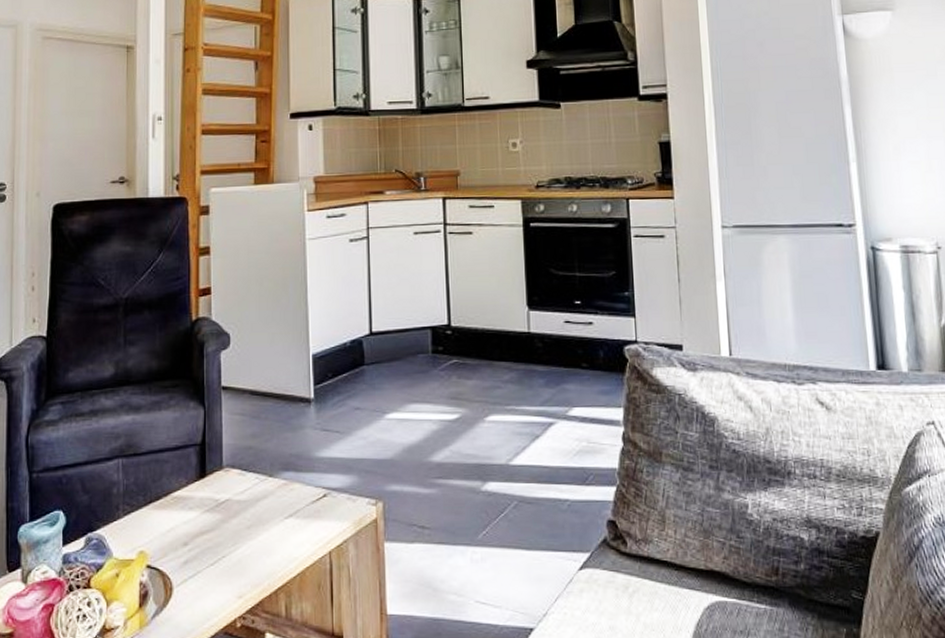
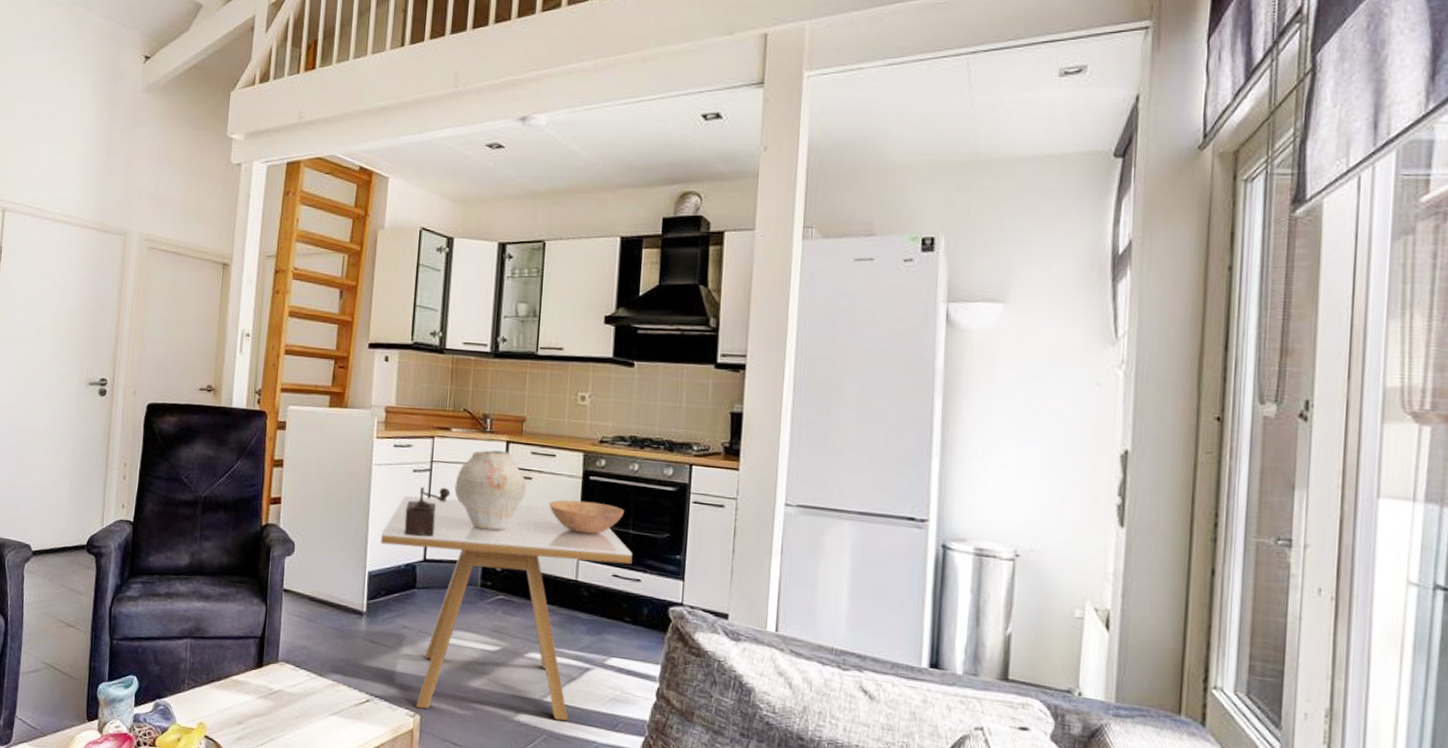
dining table: none [322,259,582,495] -> present [381,496,633,722]
pepper mill: none [345,253,391,310] -> present [404,486,451,537]
vase: none [394,209,468,293] -> present [454,450,527,530]
bowl: none [492,248,568,283] -> present [549,500,624,534]

